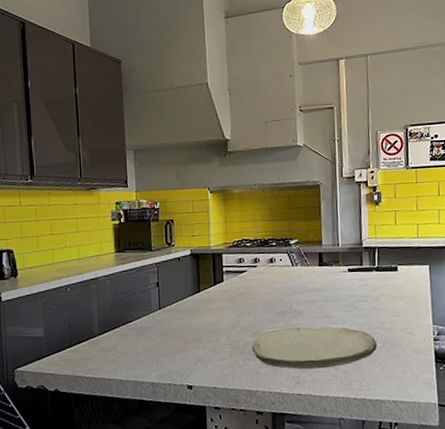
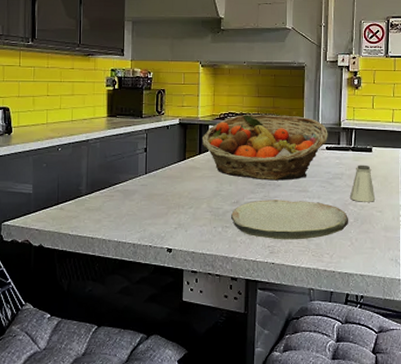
fruit basket: none [215,238,350,309] -> present [201,113,328,181]
saltshaker: none [377,285,405,325] -> present [350,165,376,202]

